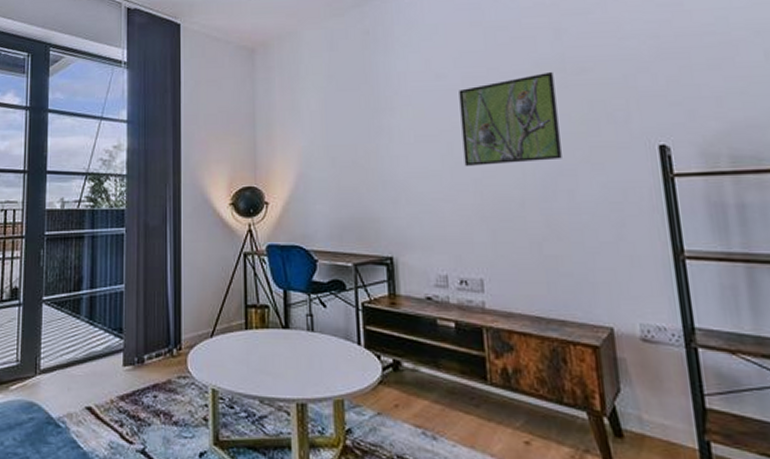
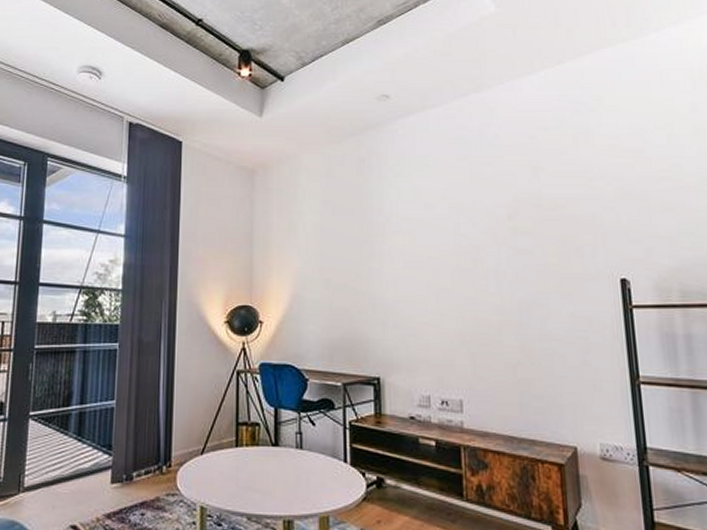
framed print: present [459,72,562,166] -> none [445,207,536,292]

